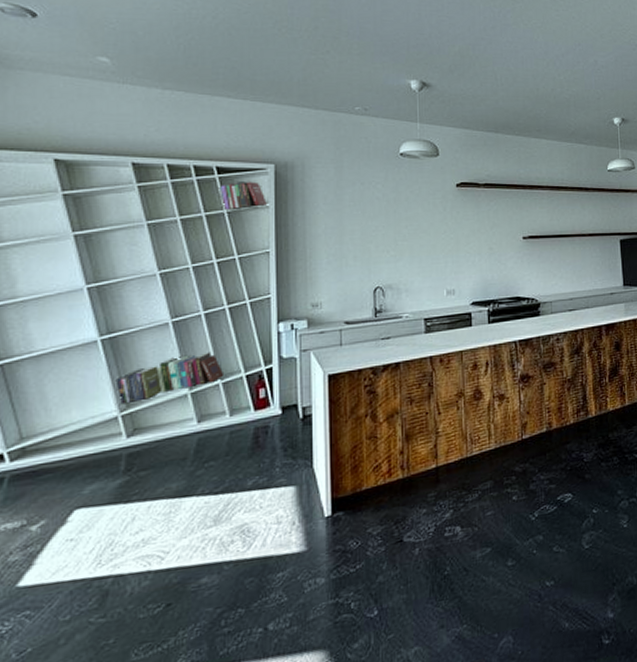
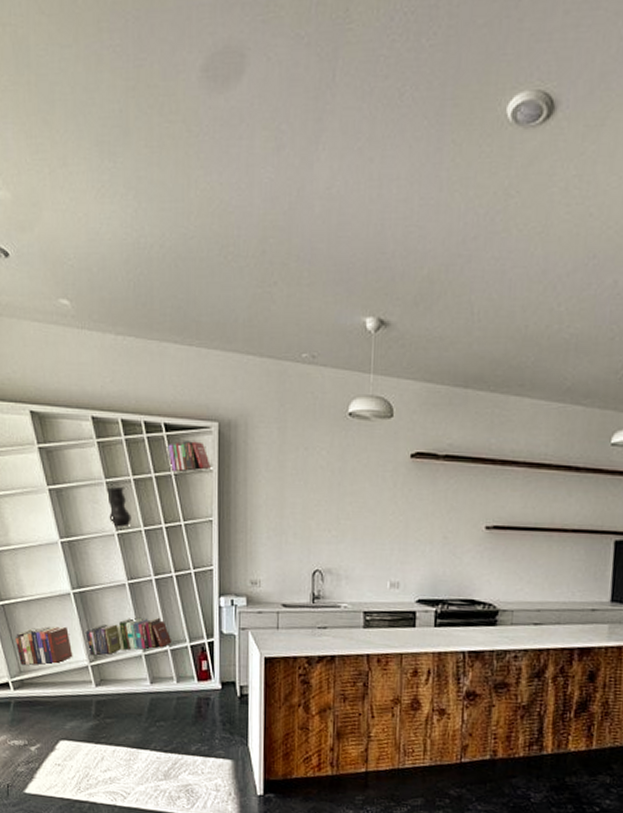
books: none [17,377,98,431] -> present [16,626,73,666]
vase: none [148,228,177,267] -> present [107,487,131,527]

